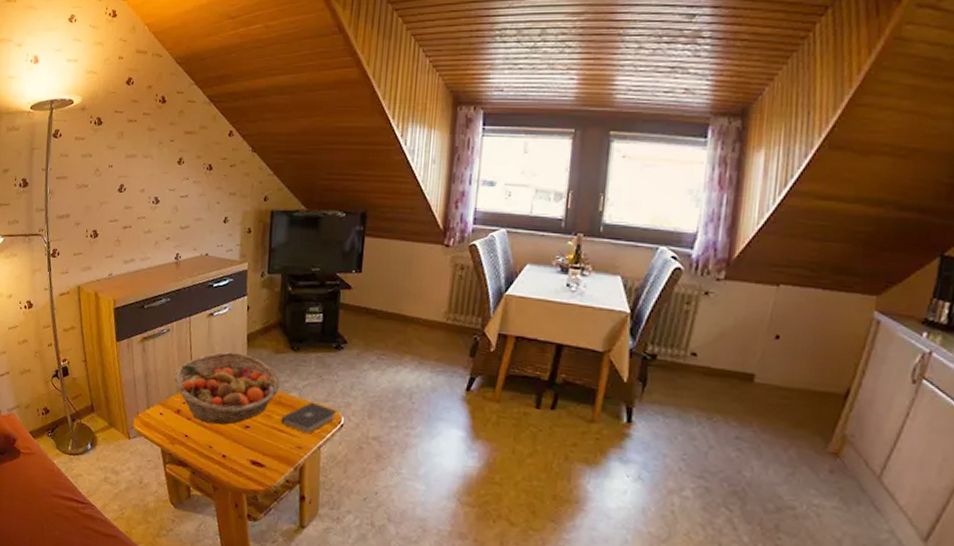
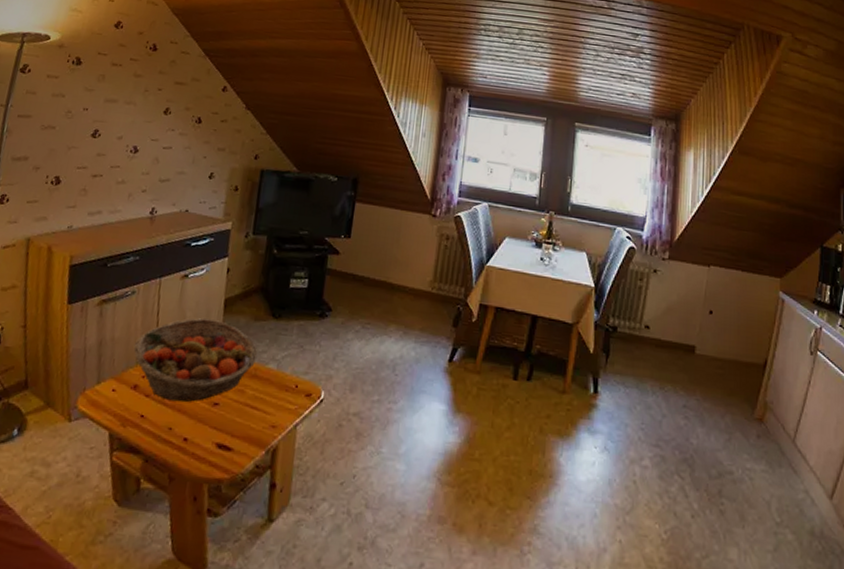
book: present [281,402,337,434] -> none [255,374,317,411]

